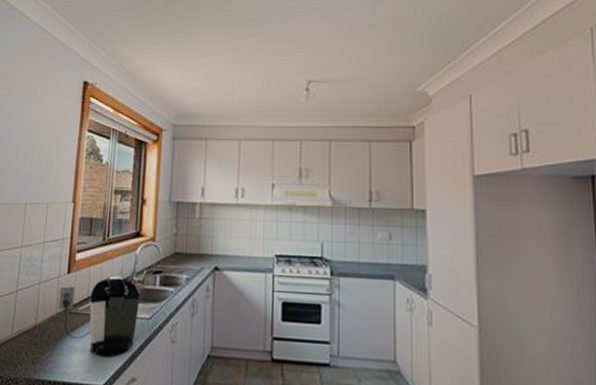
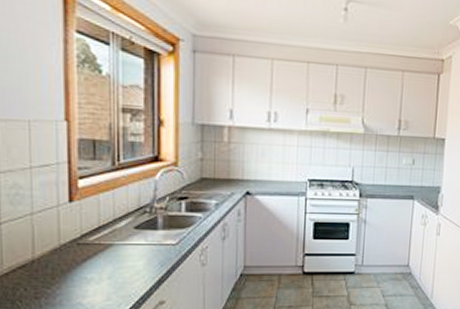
coffee maker: present [57,276,140,357] -> none [60,203,163,284]

